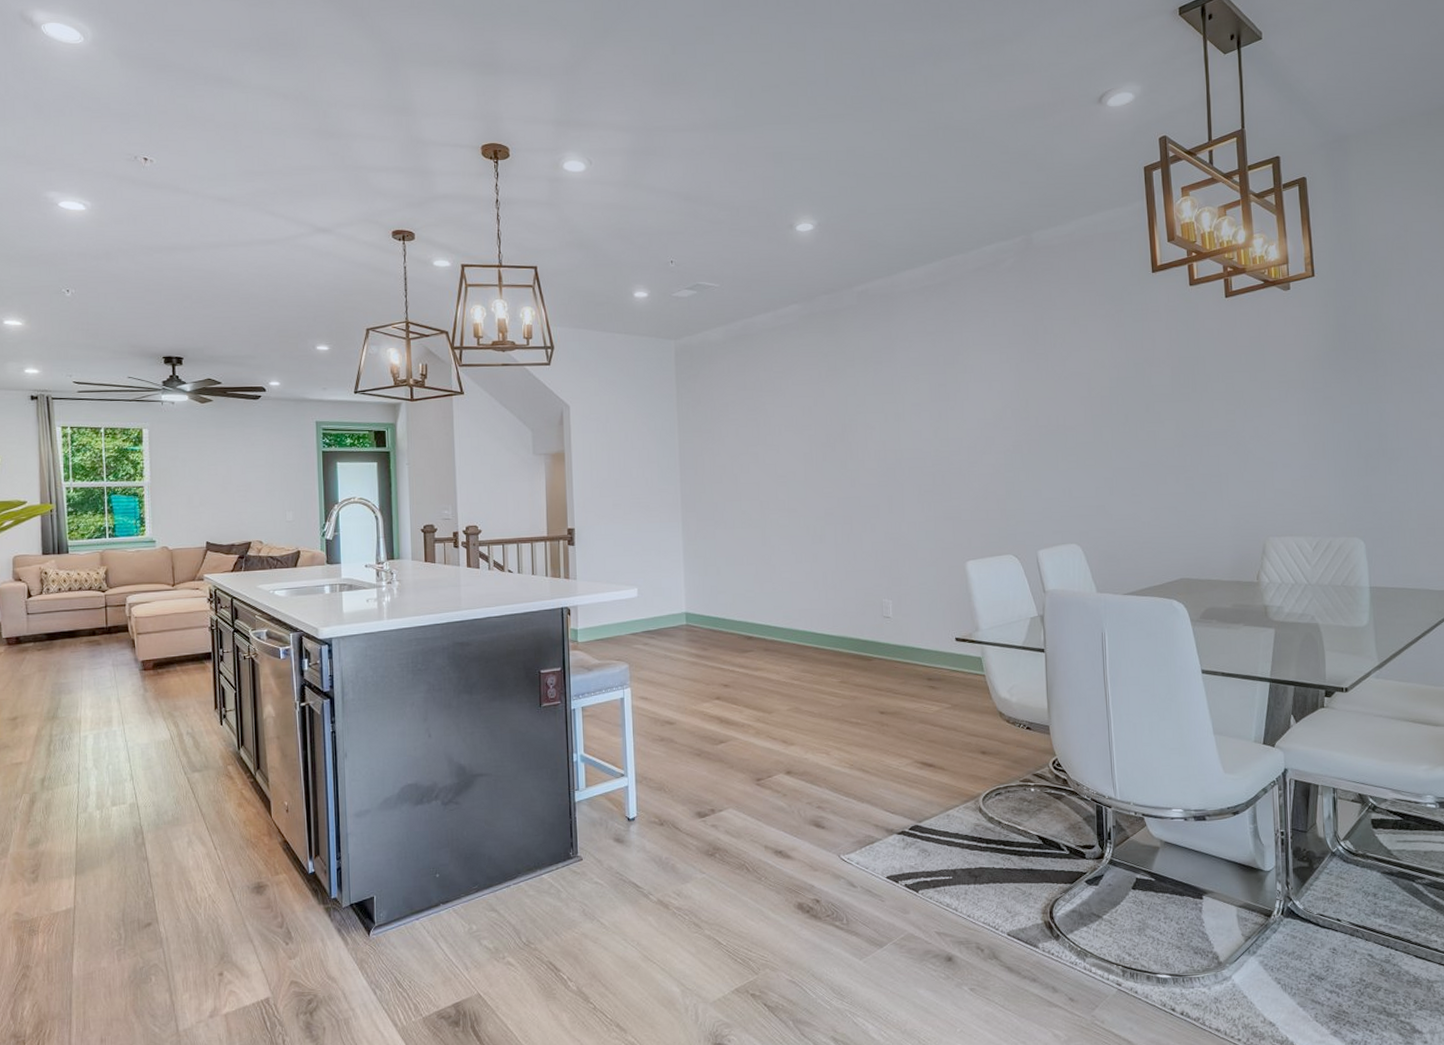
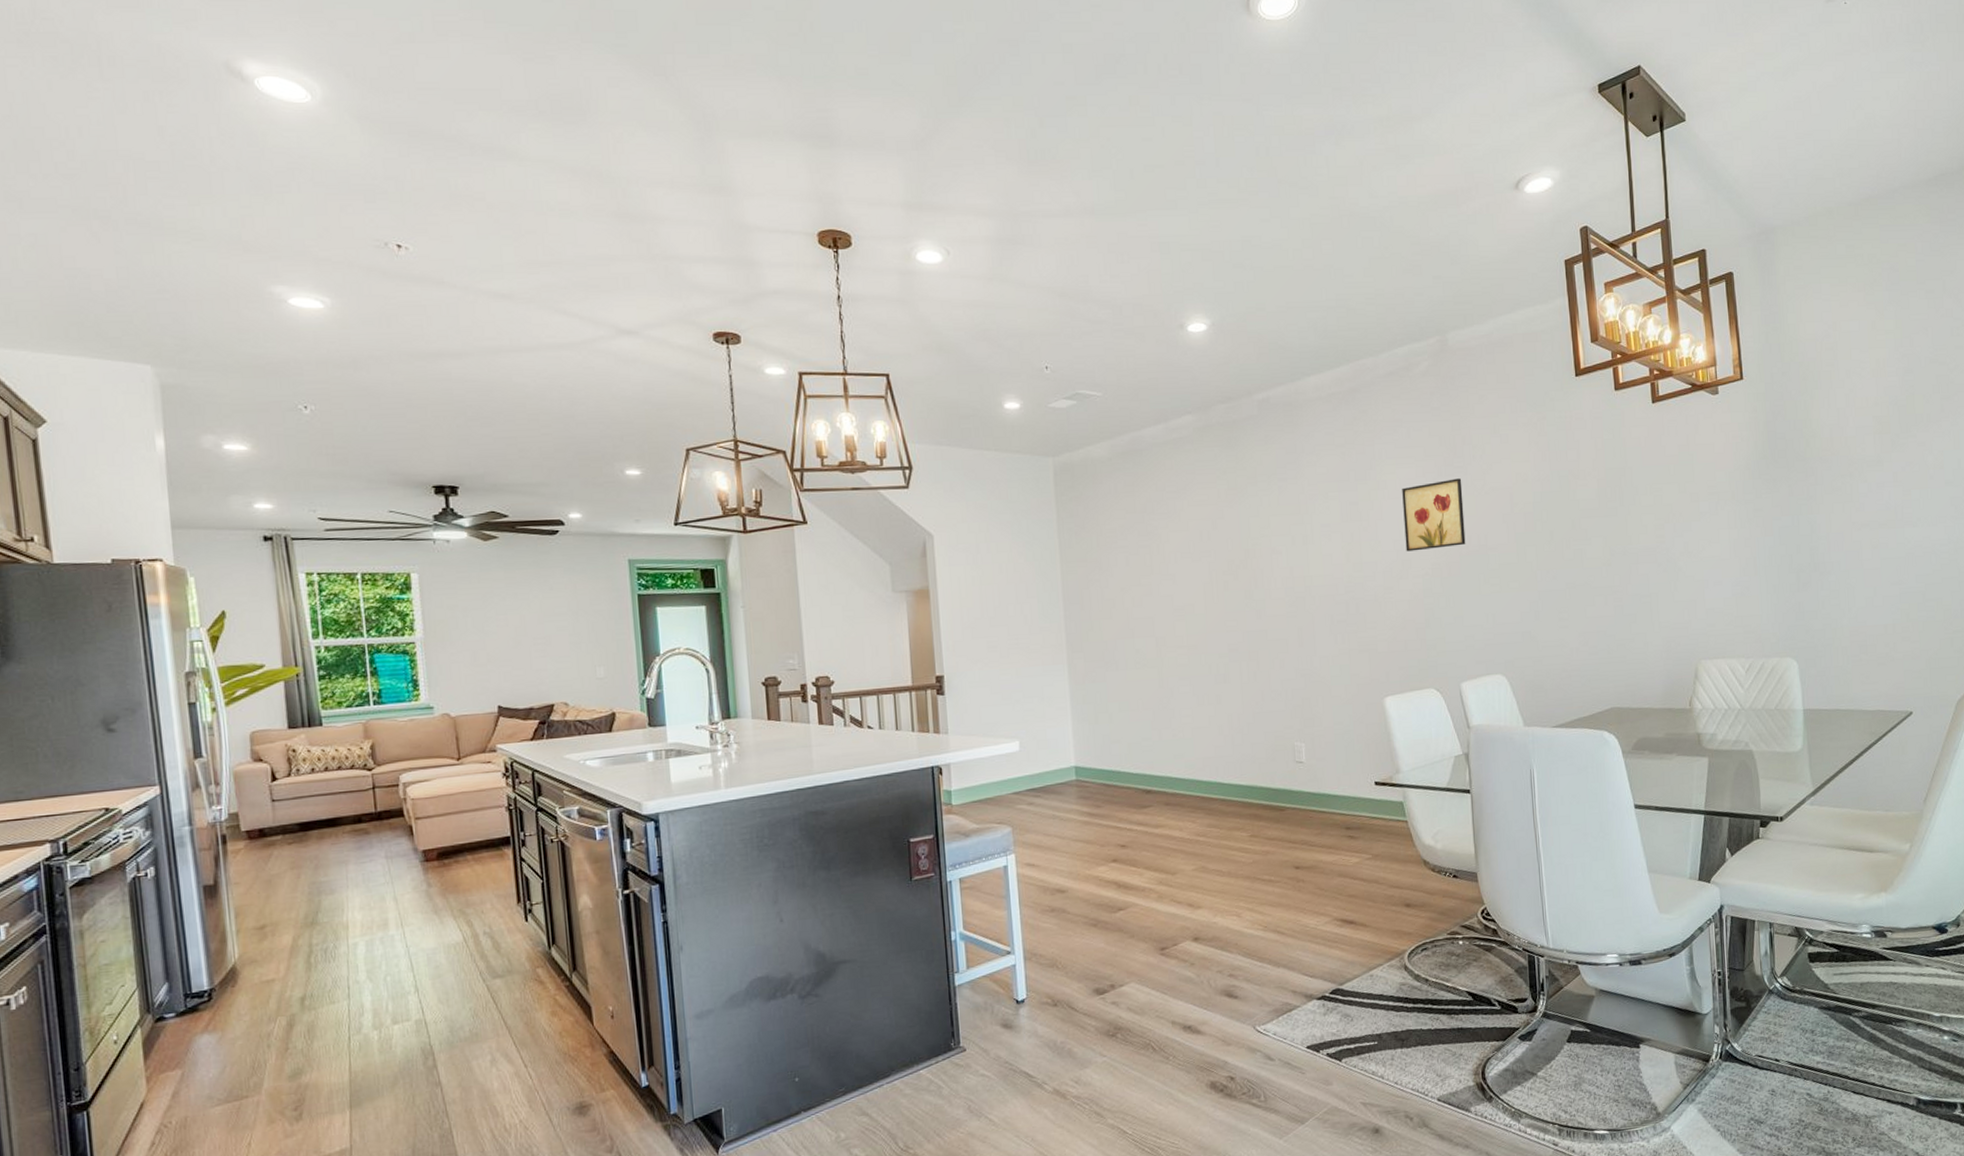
wall art: none [987,364,1045,430] -> present [1402,478,1466,552]

